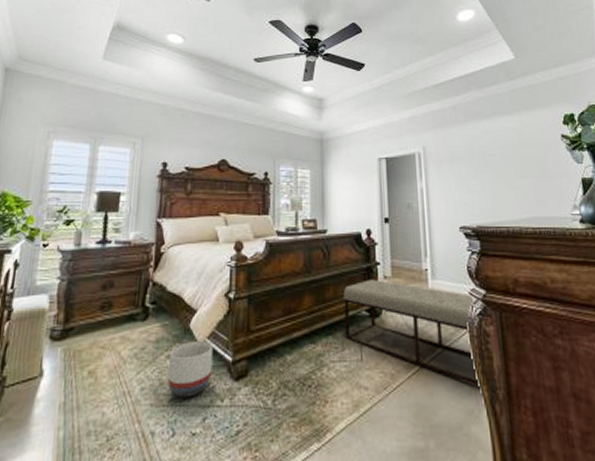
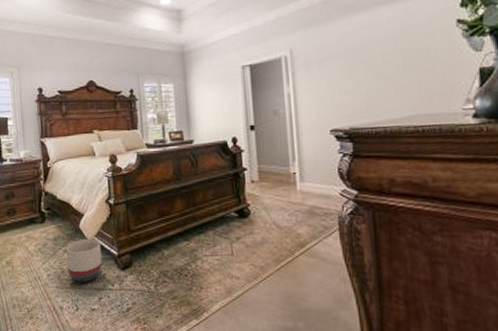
bench: present [344,279,481,388] -> none [212,184,351,279]

